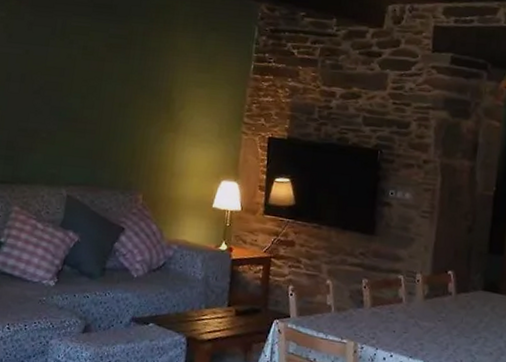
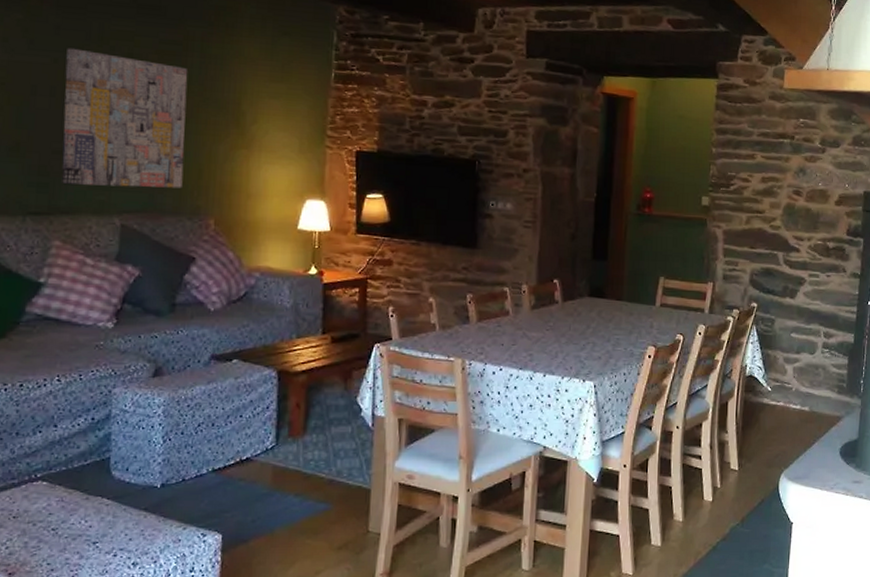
wall art: none [24,41,130,166] -> present [61,48,188,188]

